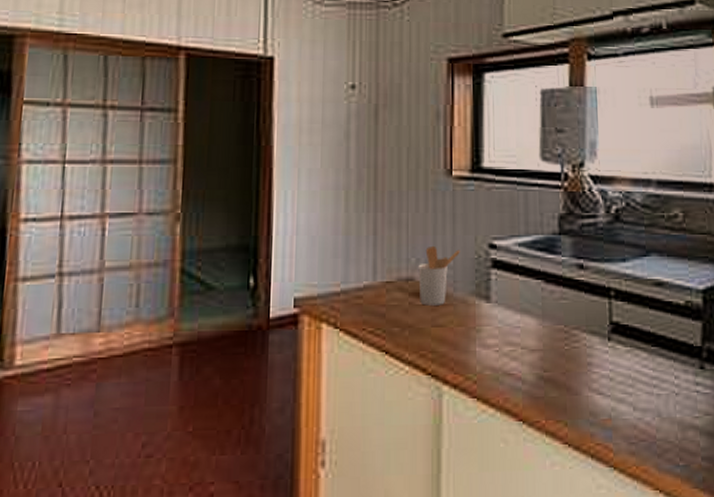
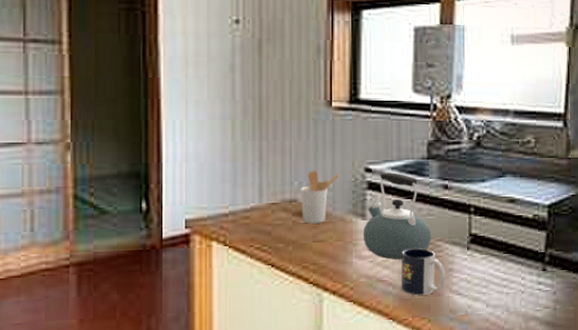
kettle: none [487,249,566,351] -> present [363,172,431,260]
mug: none [531,337,584,393] -> present [401,248,446,296]

